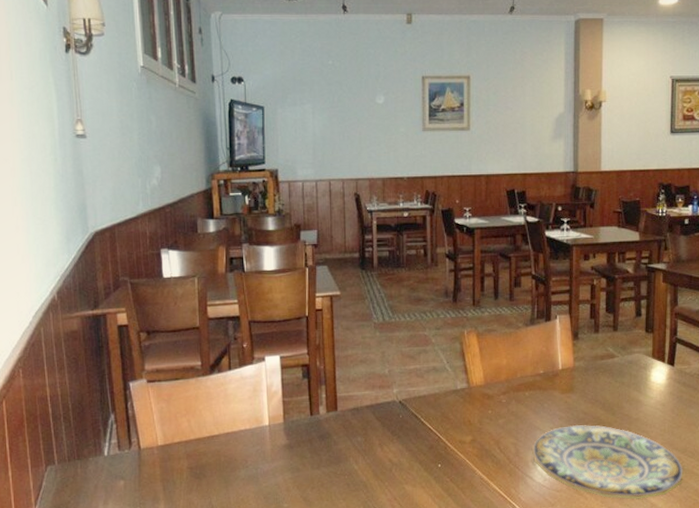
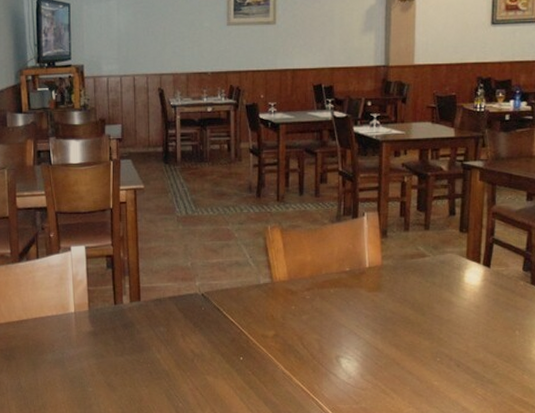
plate: present [531,425,684,500] -> none [336,324,499,402]

